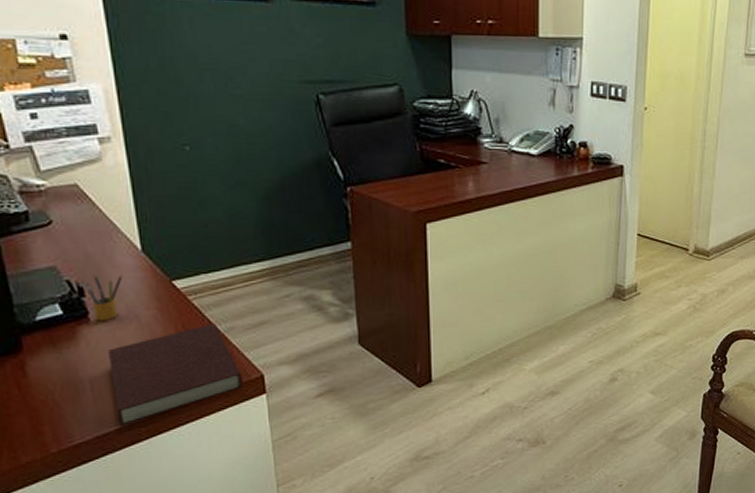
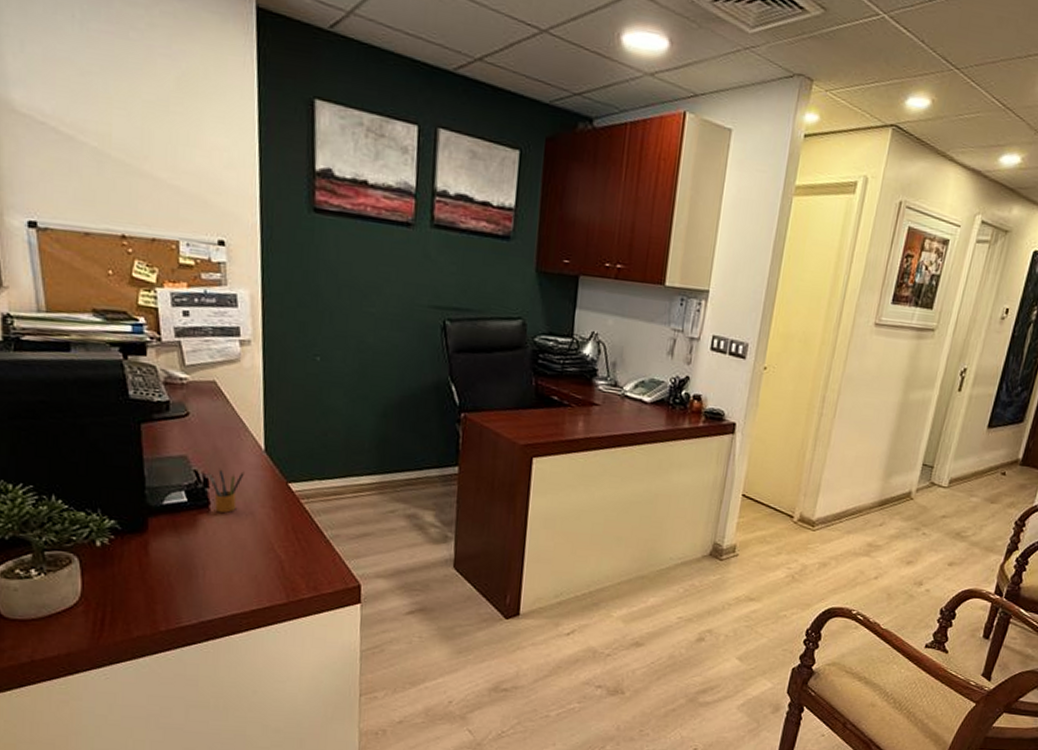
notebook: present [109,323,243,427] -> none [222,528,341,616]

